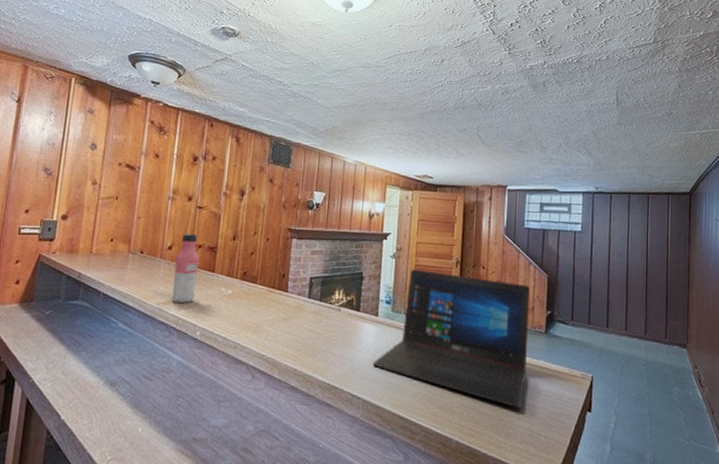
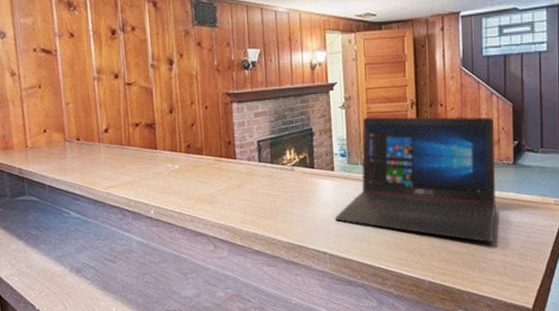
water bottle: present [171,233,200,304] -> none [114,112,142,185]

